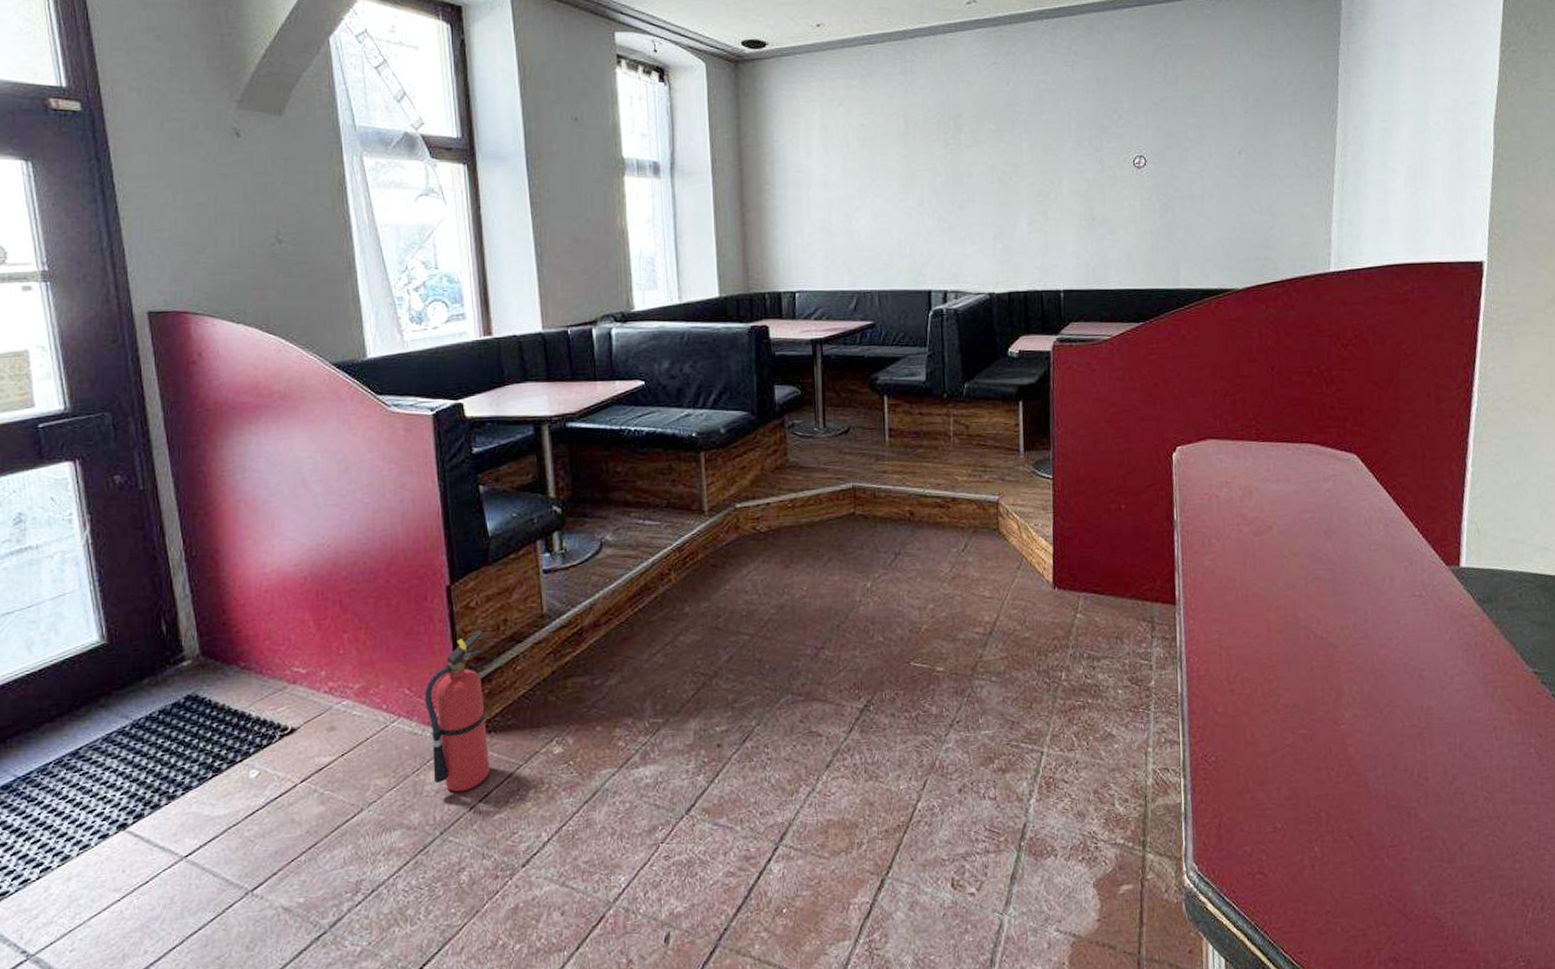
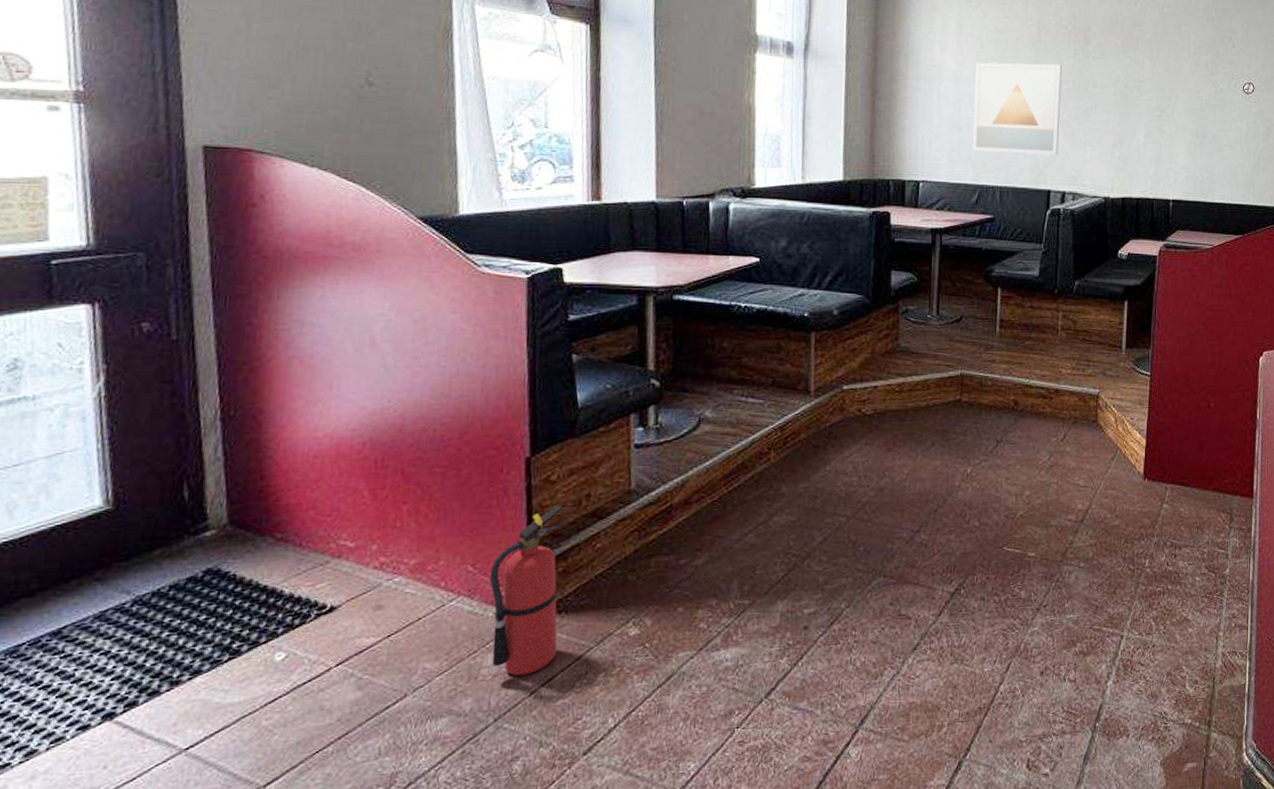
wall art: none [843,156,936,256] -> present [972,62,1062,156]

